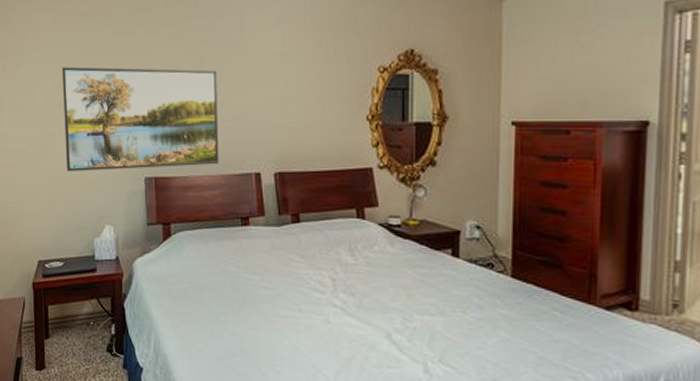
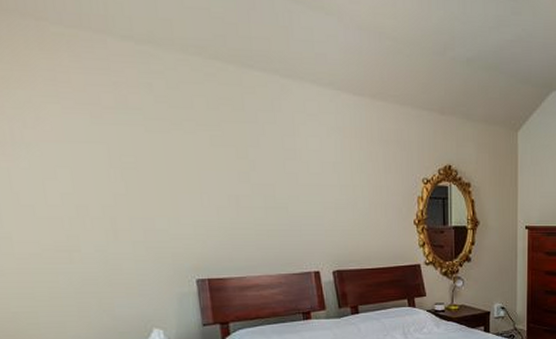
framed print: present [62,67,219,171] -> none [82,164,278,276]

